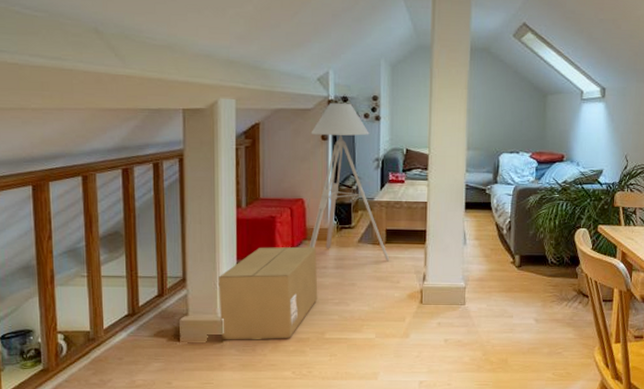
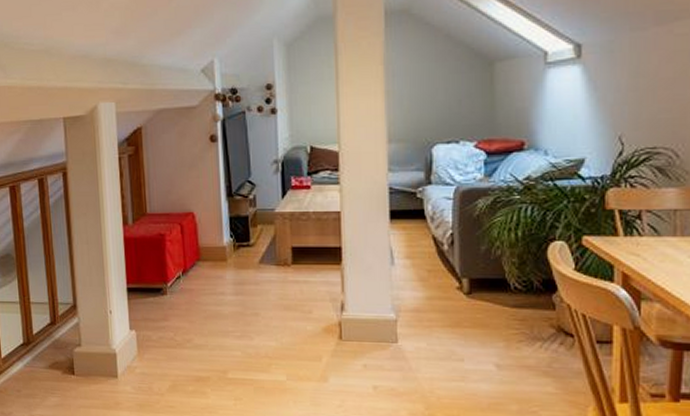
box: present [218,246,318,340] -> none [109,269,217,378]
floor lamp: present [309,102,390,262] -> none [197,95,298,287]

